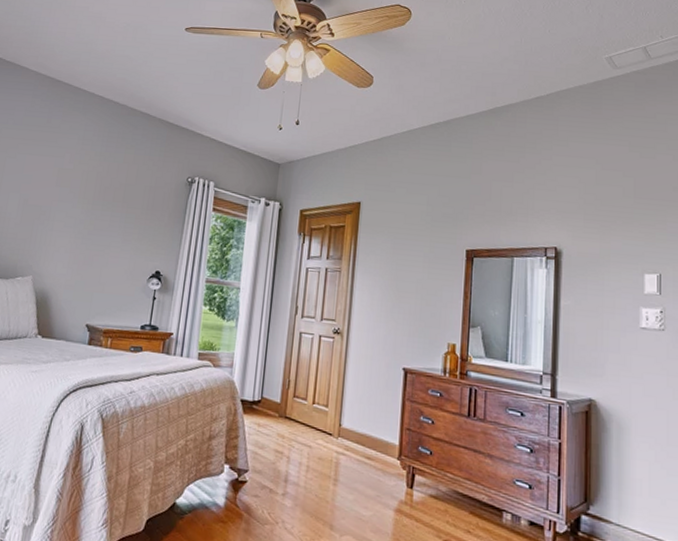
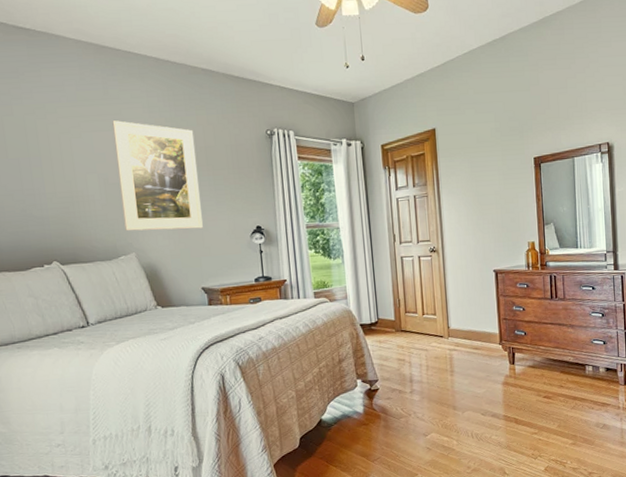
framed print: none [30,147,119,263] -> present [112,120,203,232]

